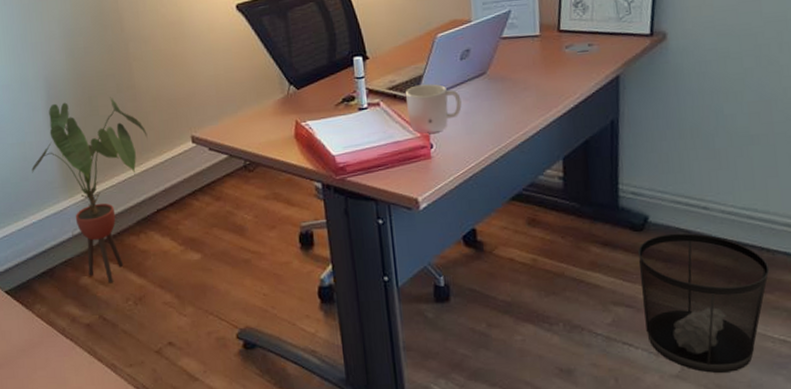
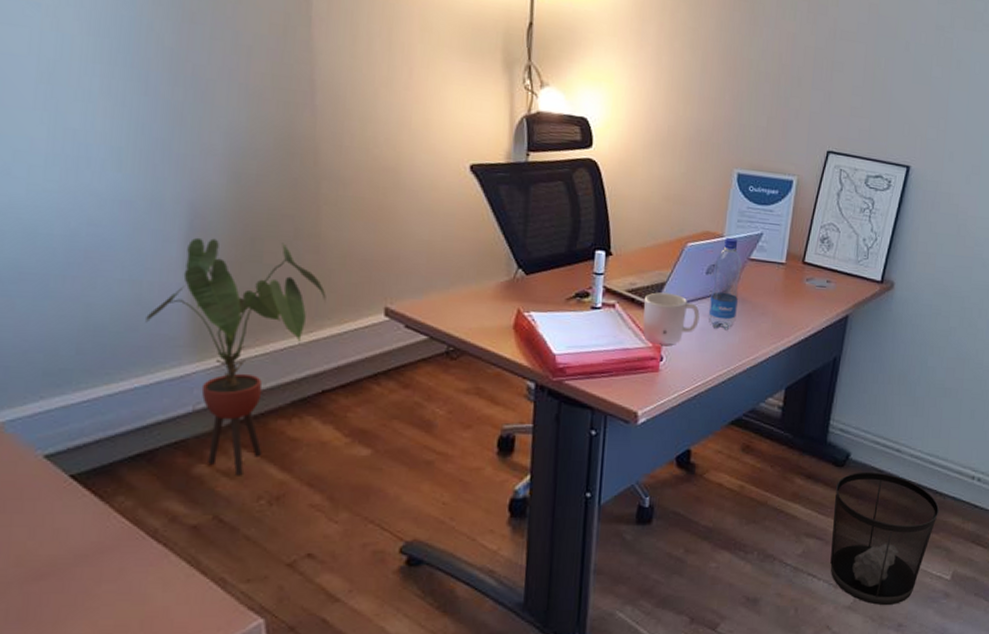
bottle: none [466,20,499,112] -> present [708,237,742,331]

